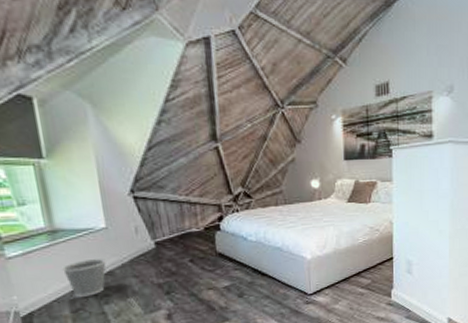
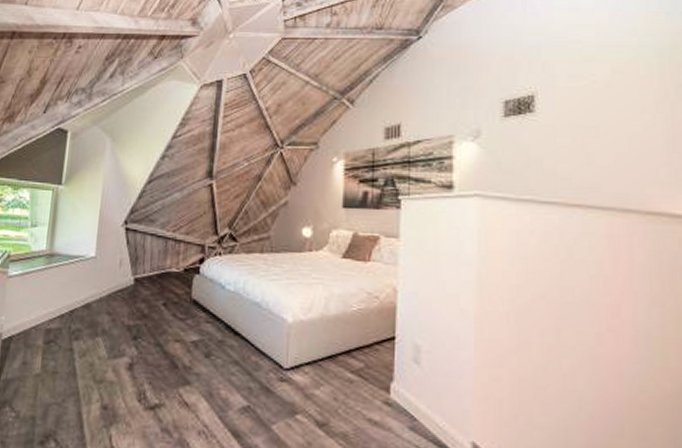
wastebasket: present [62,258,106,297] -> none [48,287,87,328]

